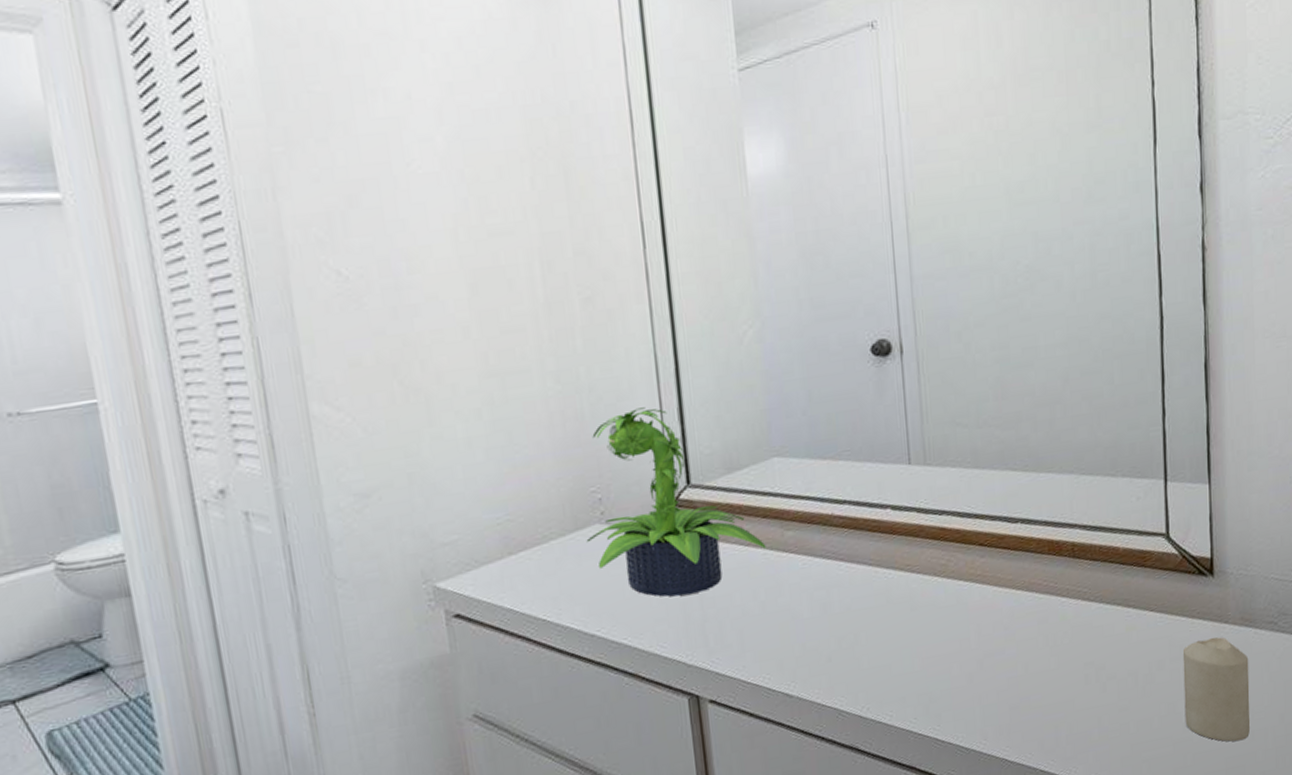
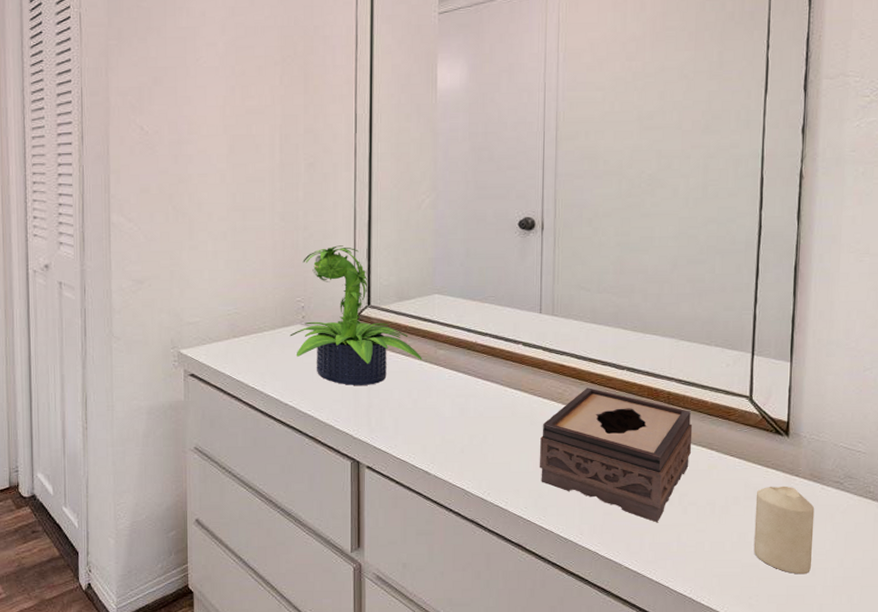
tissue box: none [925,552,1106,708] -> present [540,388,693,522]

